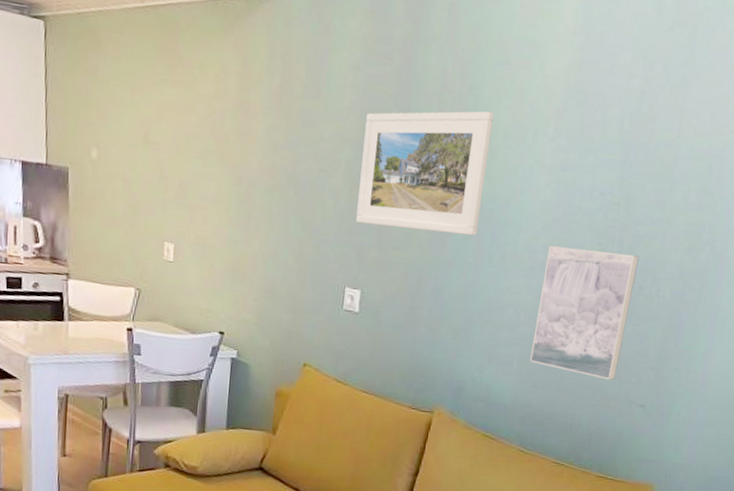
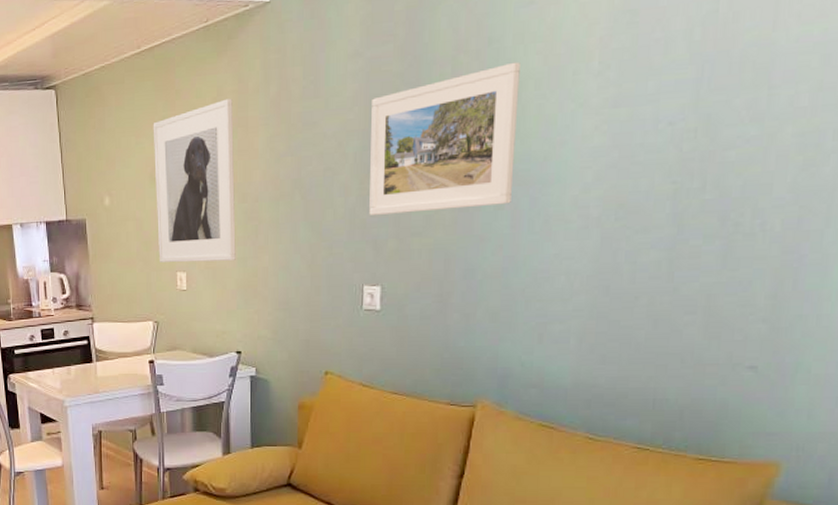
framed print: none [146,78,236,241] -> present [153,98,236,263]
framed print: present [530,246,639,380] -> none [592,187,731,342]

